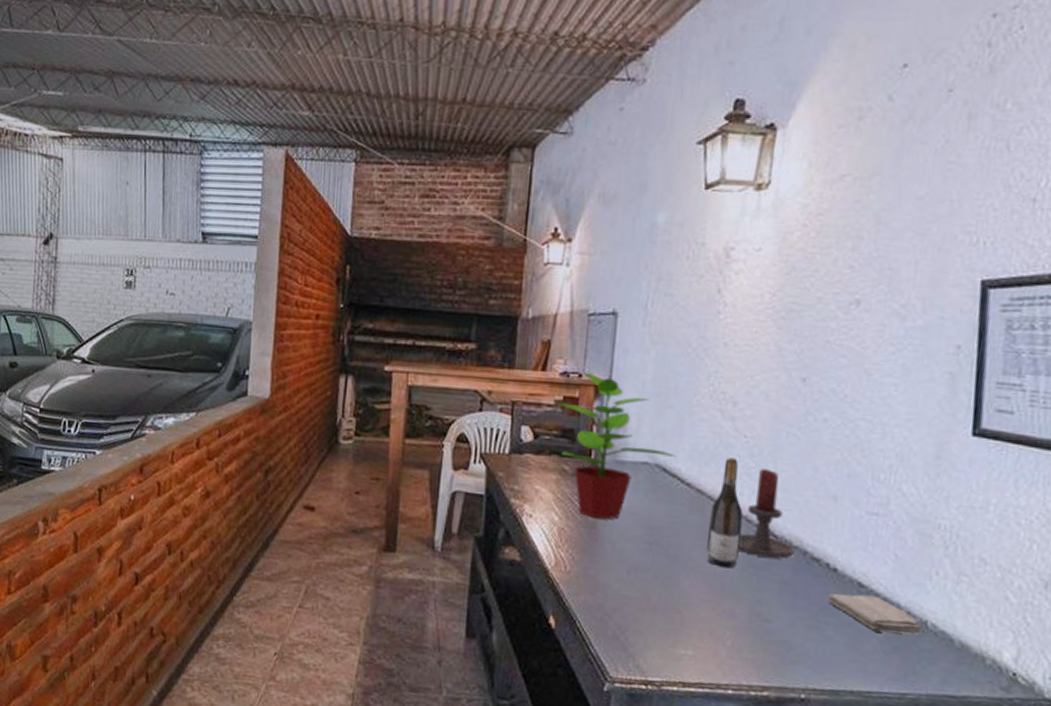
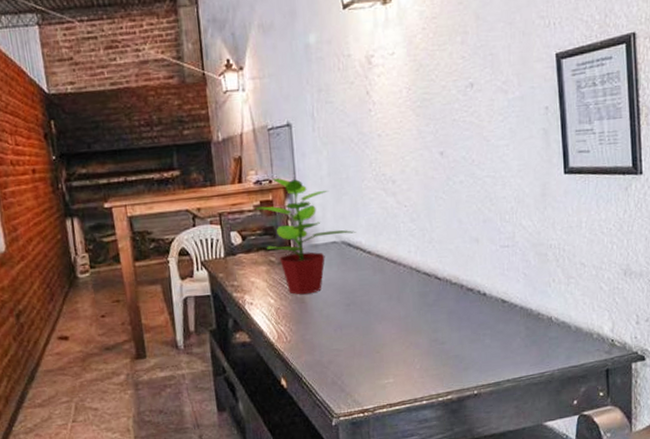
wine bottle: present [706,457,743,568] -> none [389,224,415,311]
candle holder: present [738,469,795,559] -> none [413,228,454,297]
washcloth: present [827,593,923,634] -> none [482,307,550,333]

